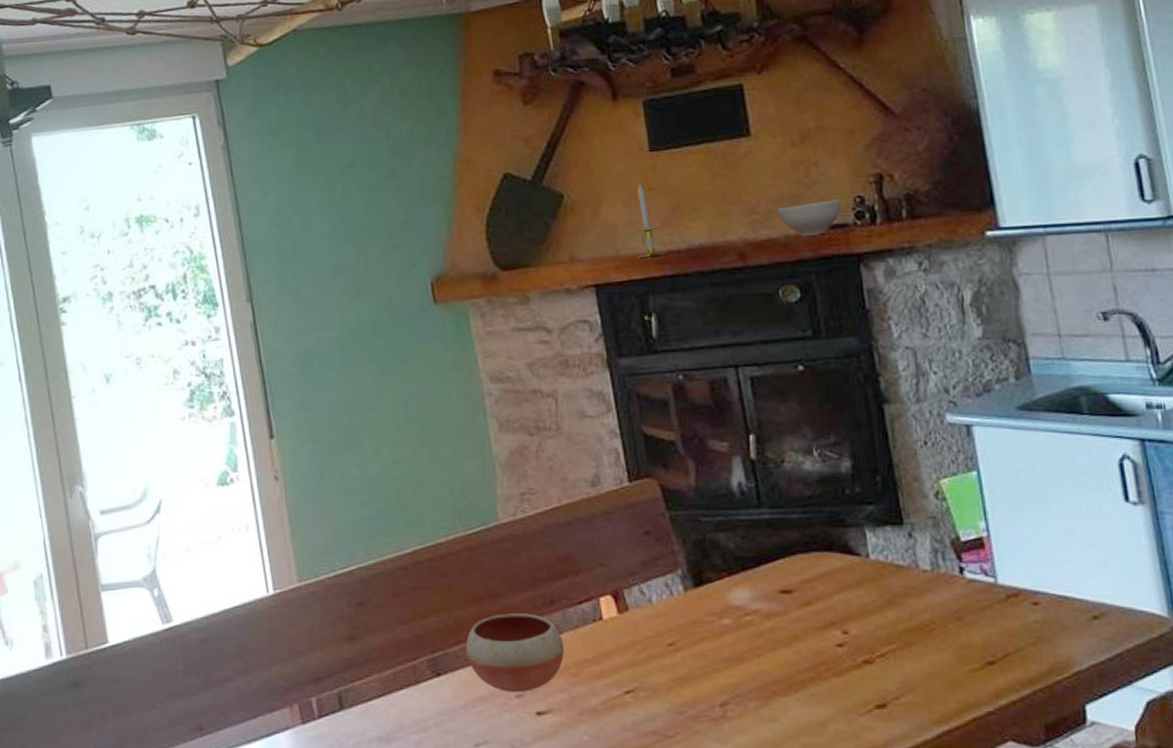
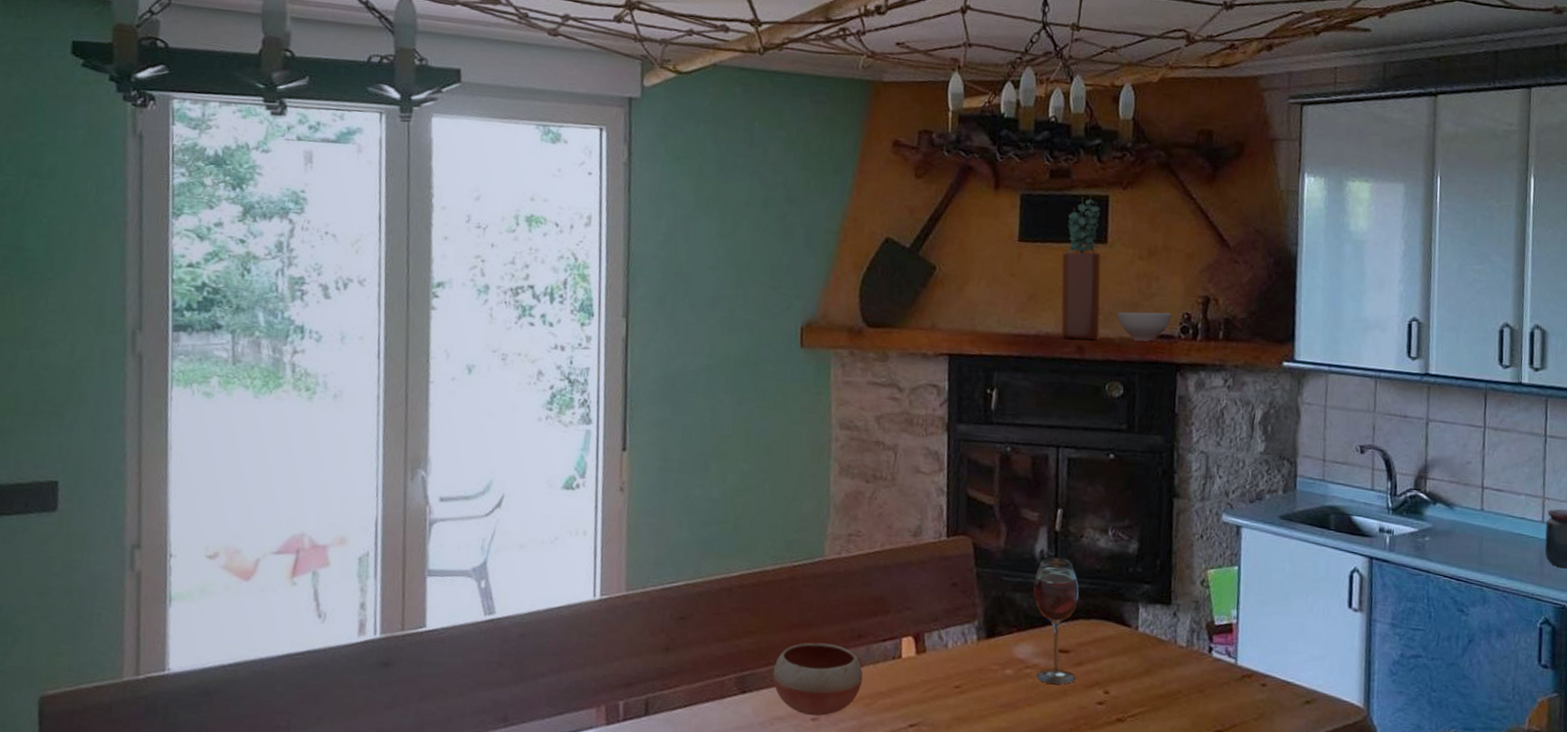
candle: present [635,182,667,258] -> none [991,267,1017,337]
vase: none [701,83,761,248] -> present [1061,192,1101,340]
wineglass: none [736,488,805,629] -> present [1033,557,1080,685]

